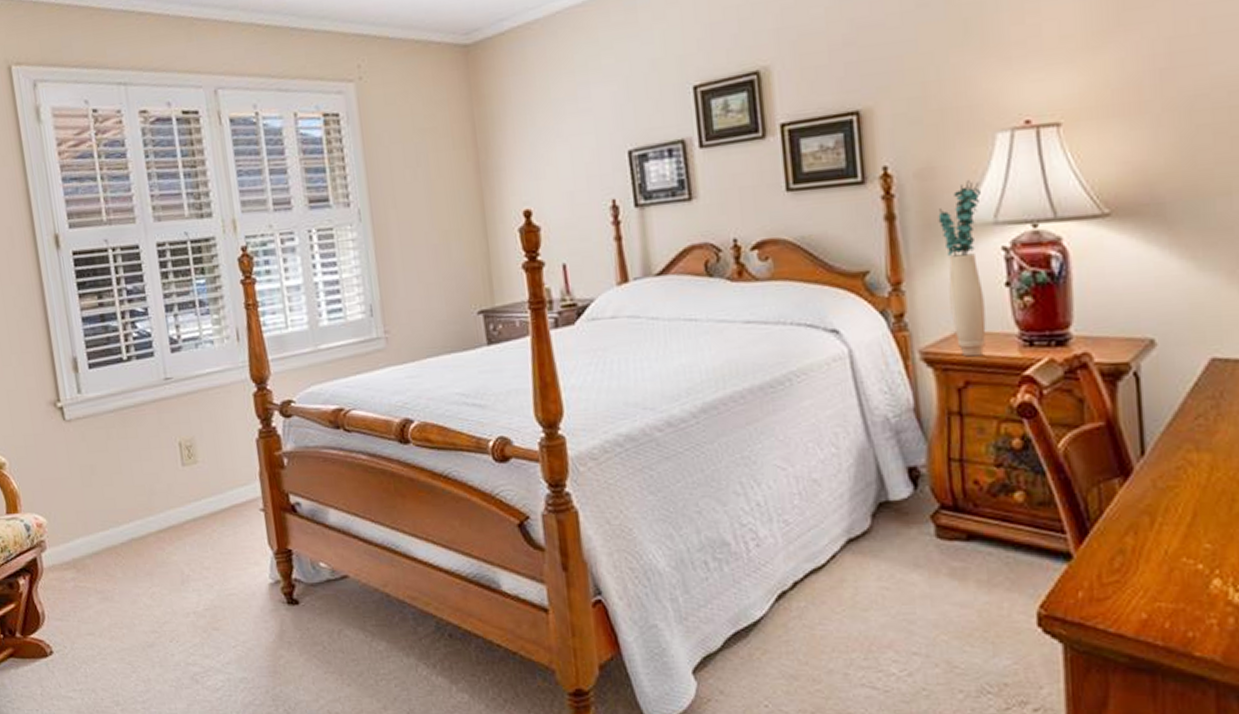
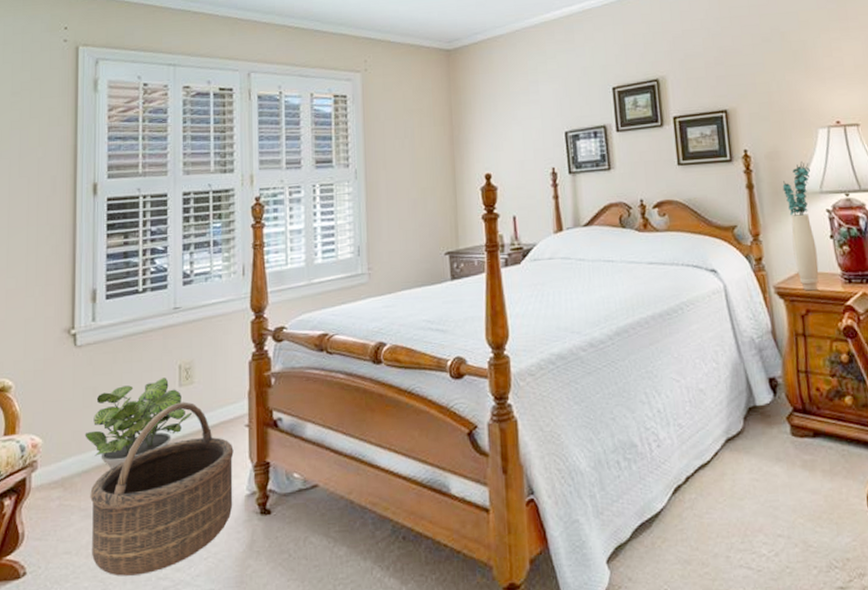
potted plant: none [89,456,200,551] -> present [84,378,192,469]
basket: none [104,482,257,660] -> present [90,401,234,576]

